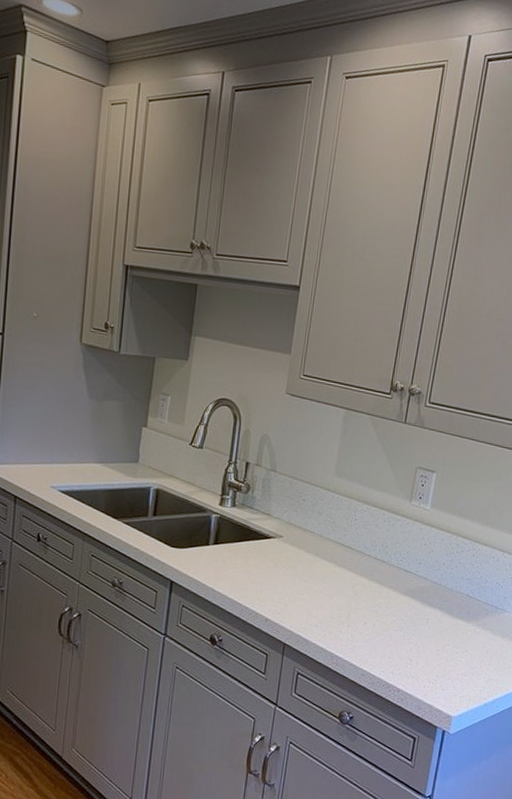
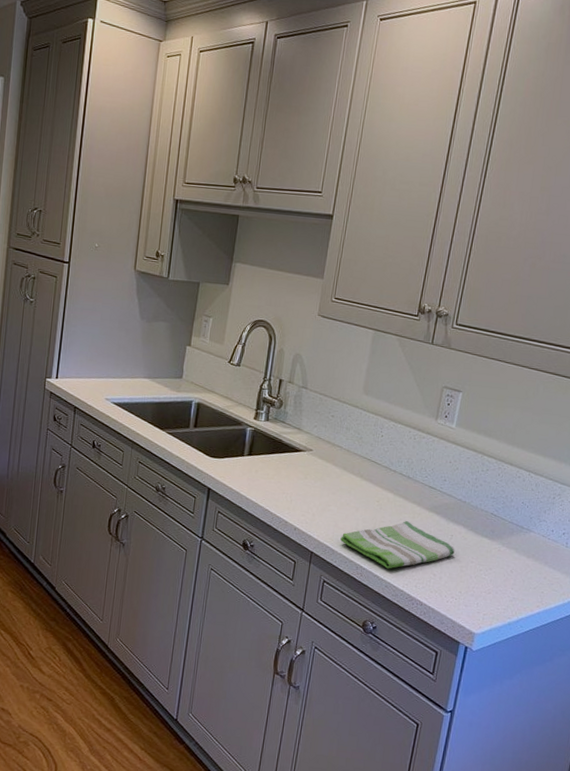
dish towel: none [314,606,431,657] -> present [340,520,455,569]

